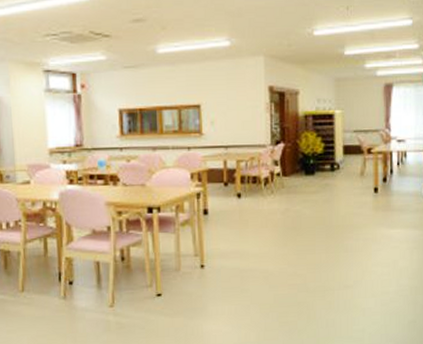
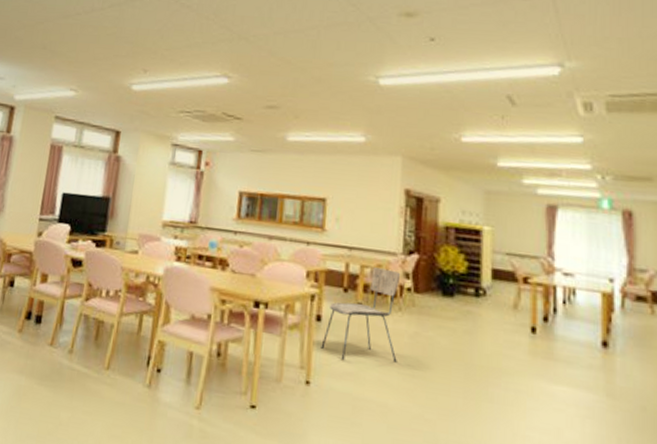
dining chair: none [210,160,273,243] -> present [321,267,401,363]

